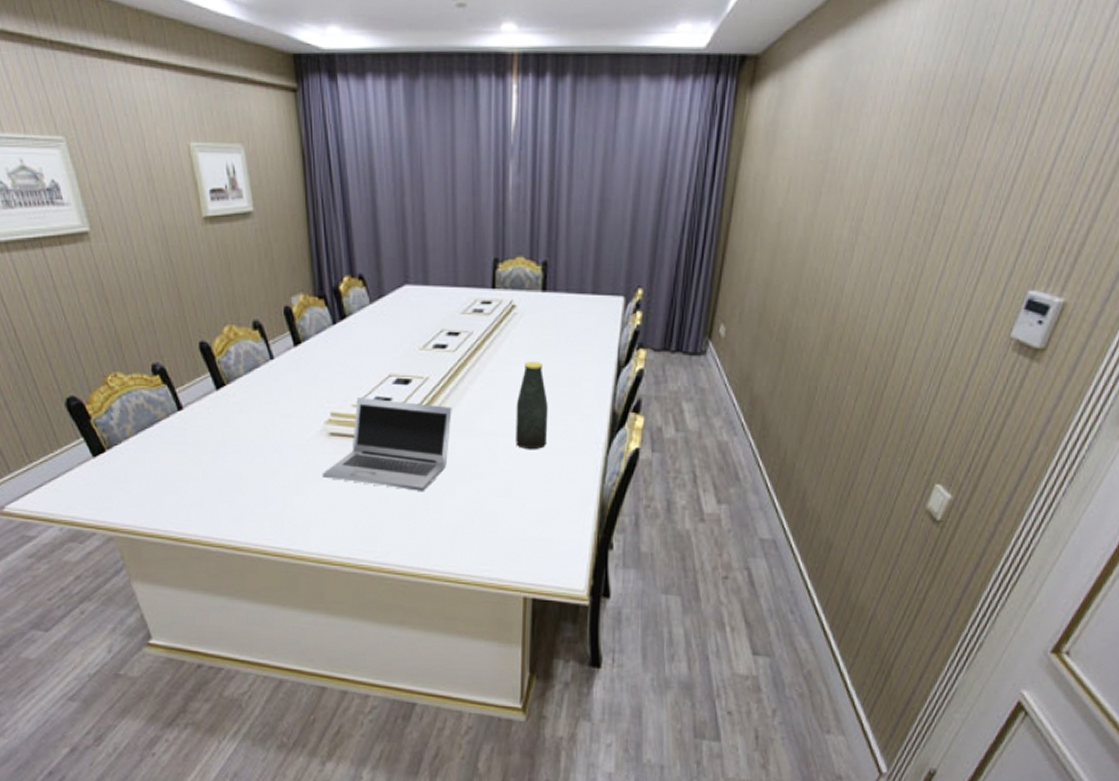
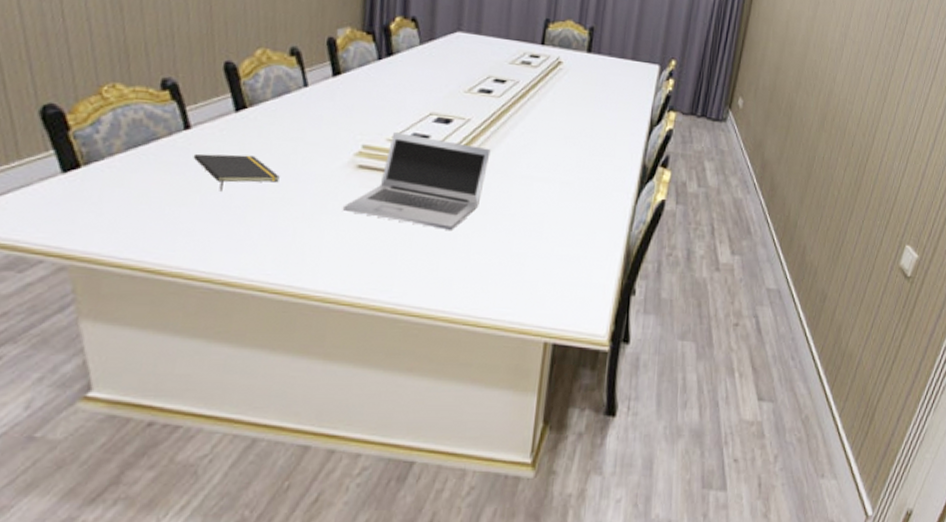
notepad: none [189,430,264,466] -> present [193,153,280,191]
bottle: present [516,361,548,449] -> none [550,112,585,195]

